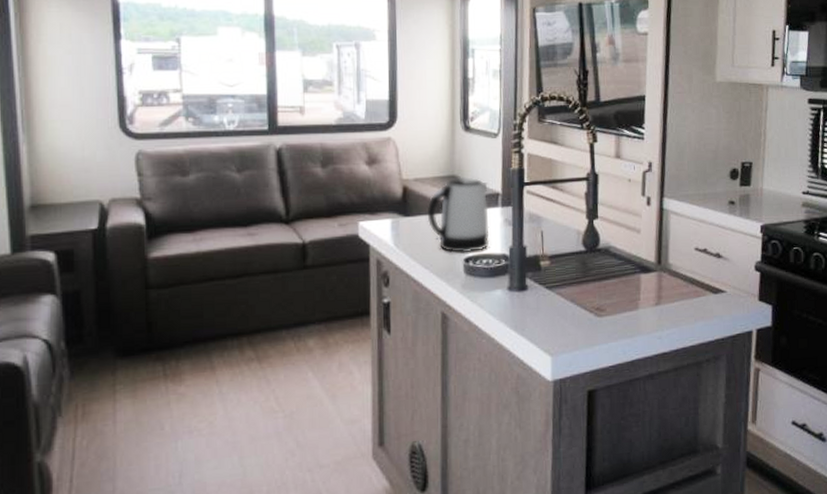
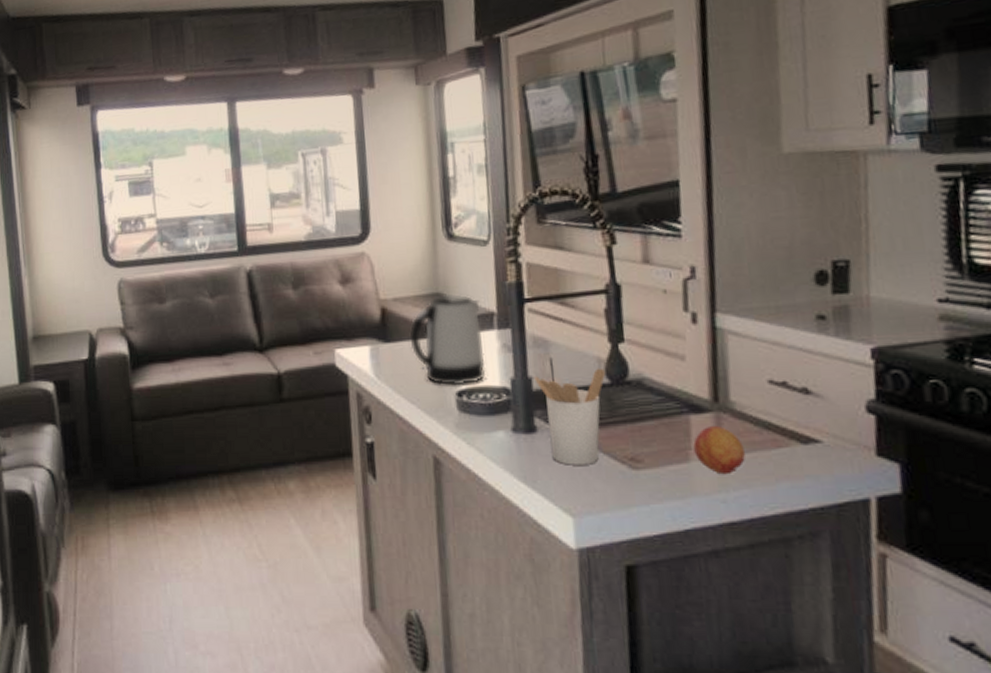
utensil holder: none [528,238,583,316] -> present [534,368,606,465]
fruit: none [642,282,676,318] -> present [693,426,745,475]

